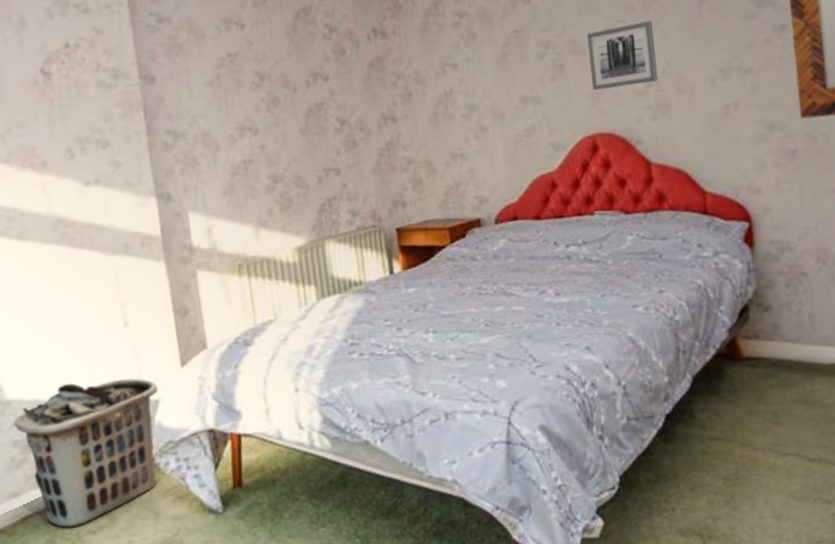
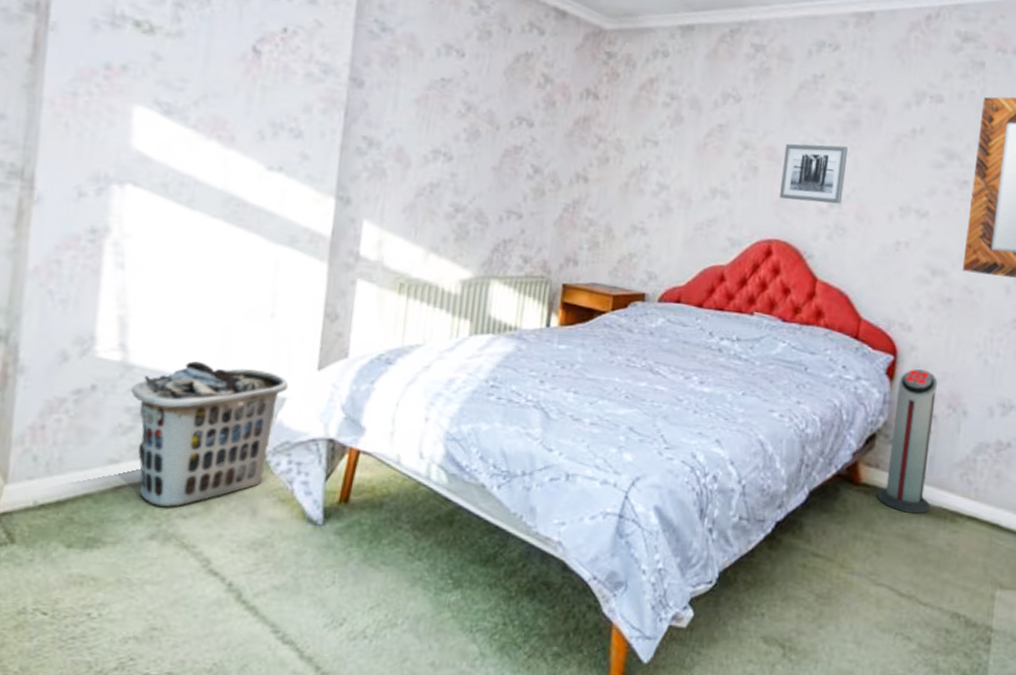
air purifier: none [759,228,821,378] -> present [878,369,938,514]

